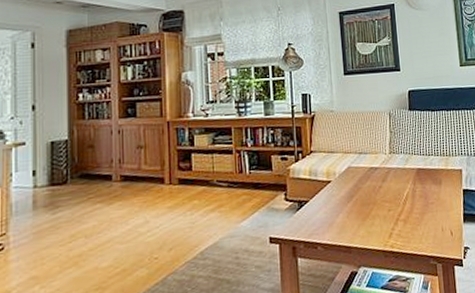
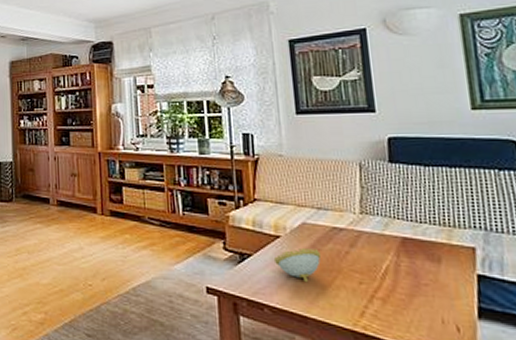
decorative bowl: none [325,188,362,218] -> present [273,249,322,283]

